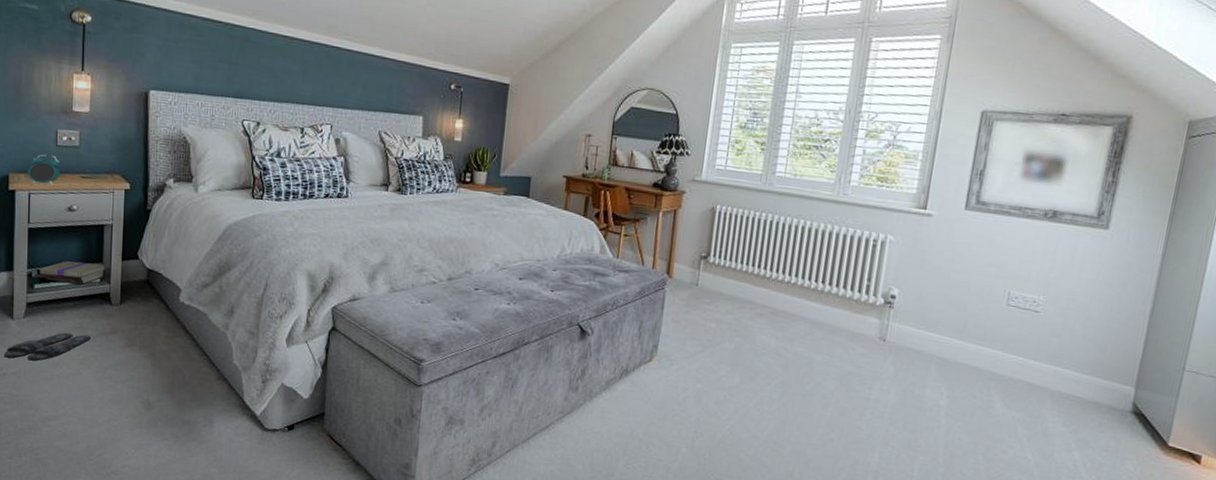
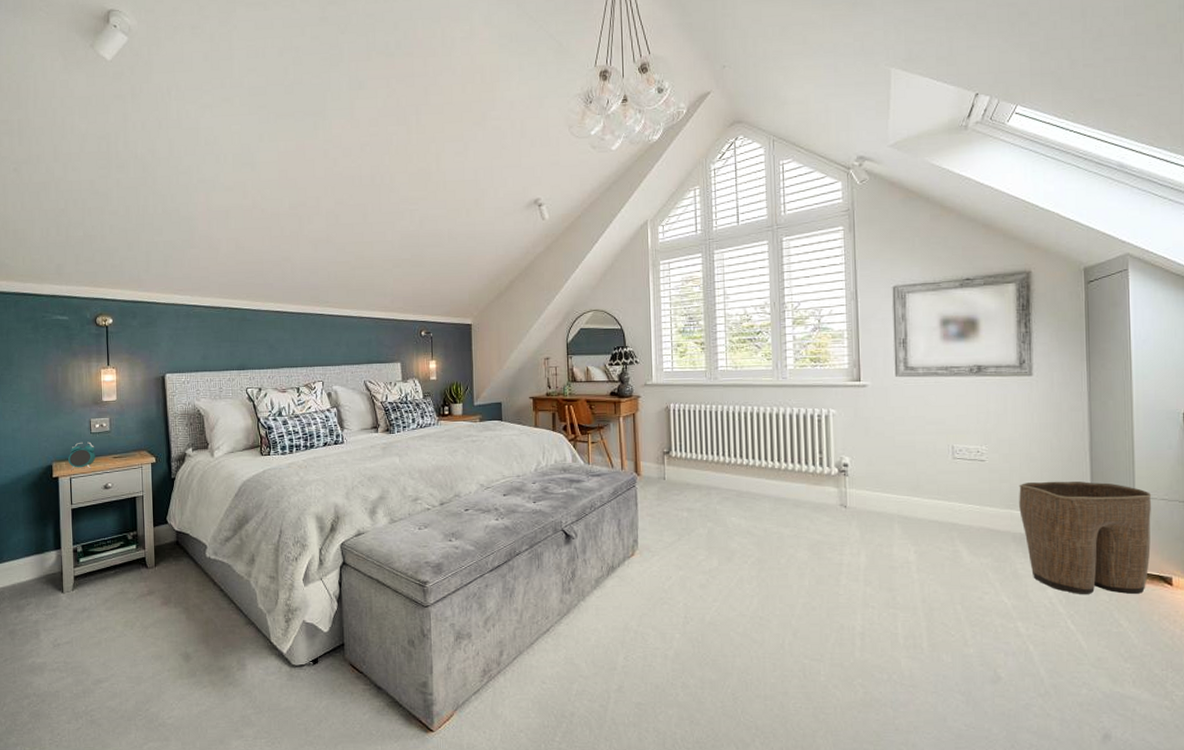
slippers: present [5,332,91,361] -> none [58,599,132,629]
books: present [34,261,105,285] -> none [79,532,139,555]
laundry basket: none [1062,340,1202,468] -> present [1019,481,1152,594]

